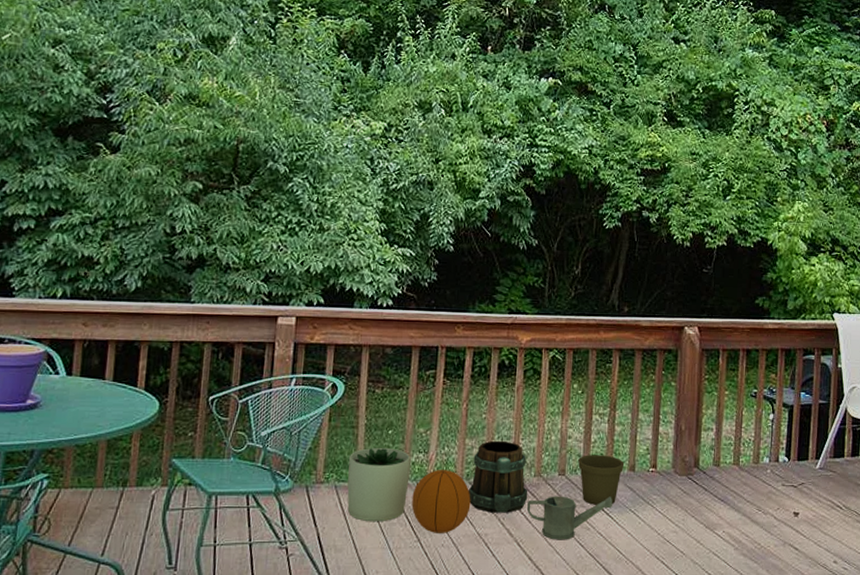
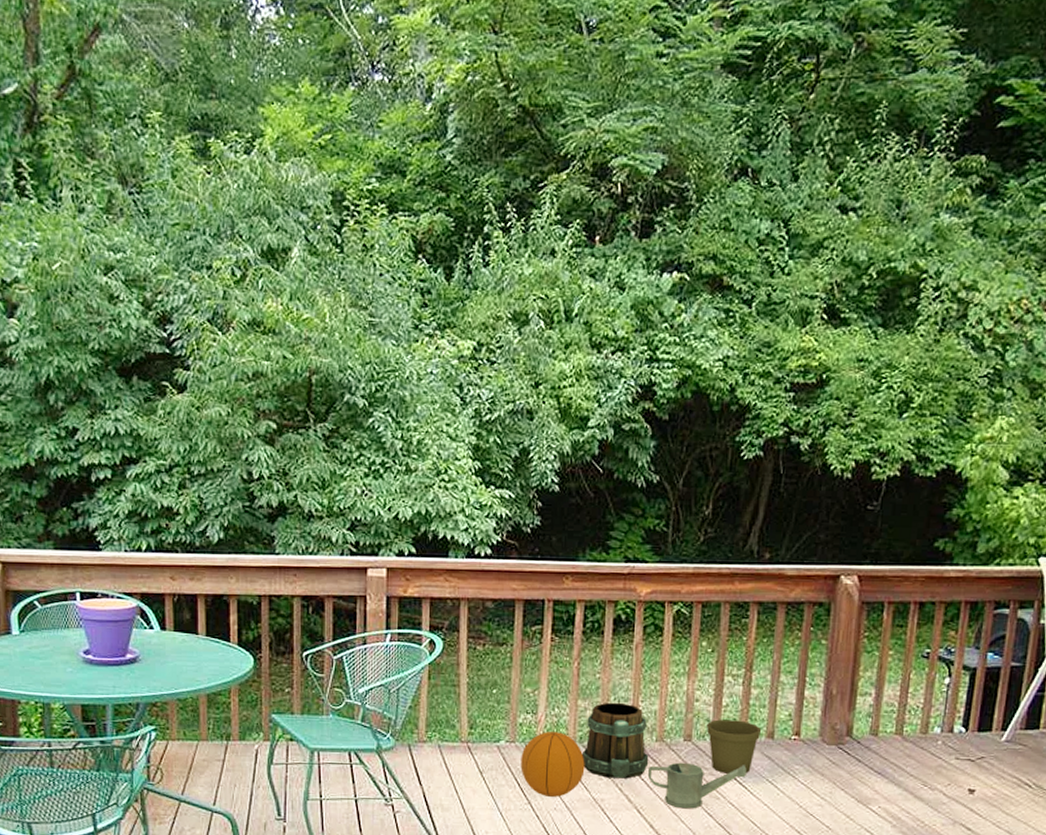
planter: present [347,447,410,521] -> none [451,707,517,783]

